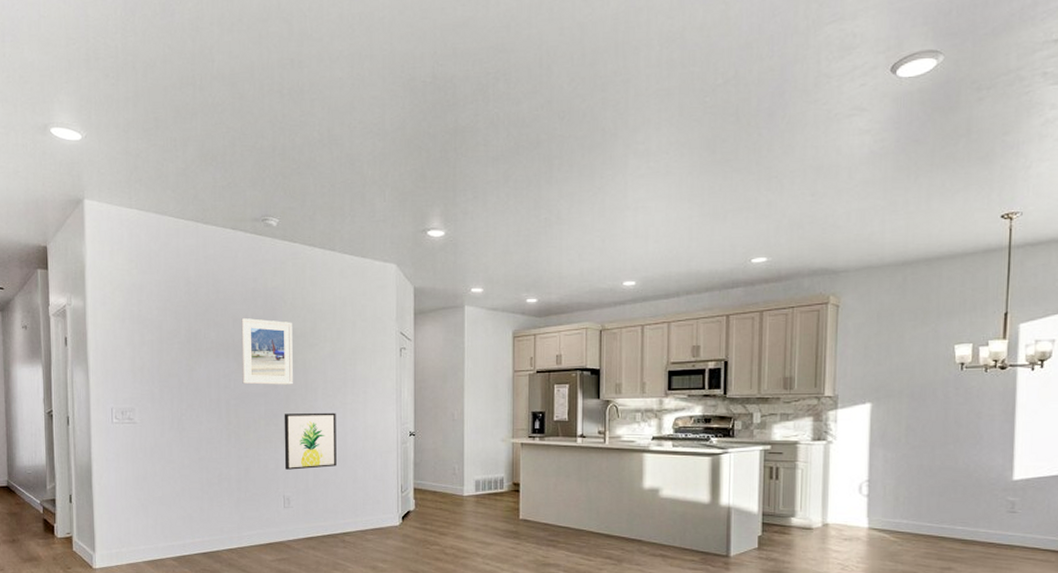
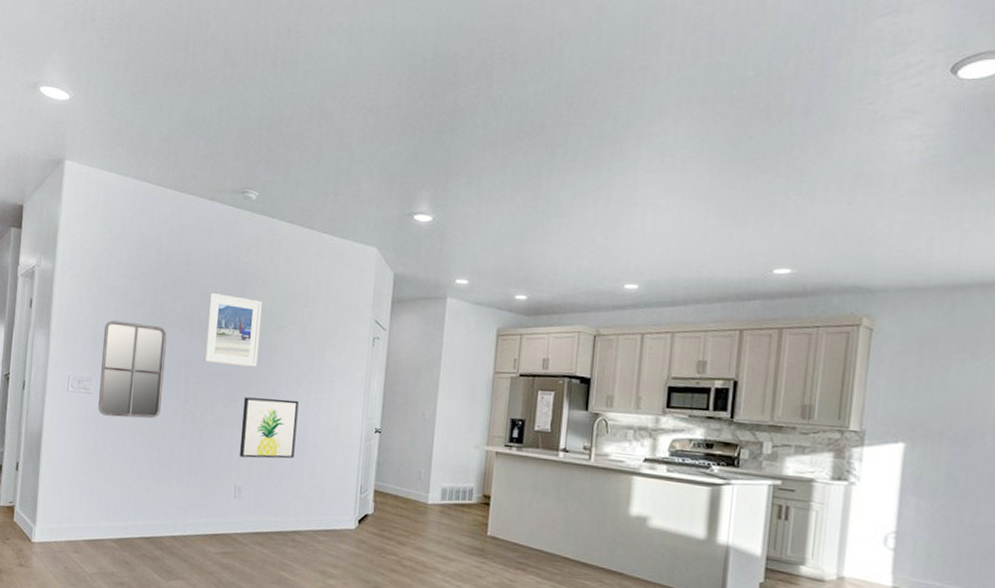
home mirror: none [141,352,205,443] -> present [98,320,167,419]

